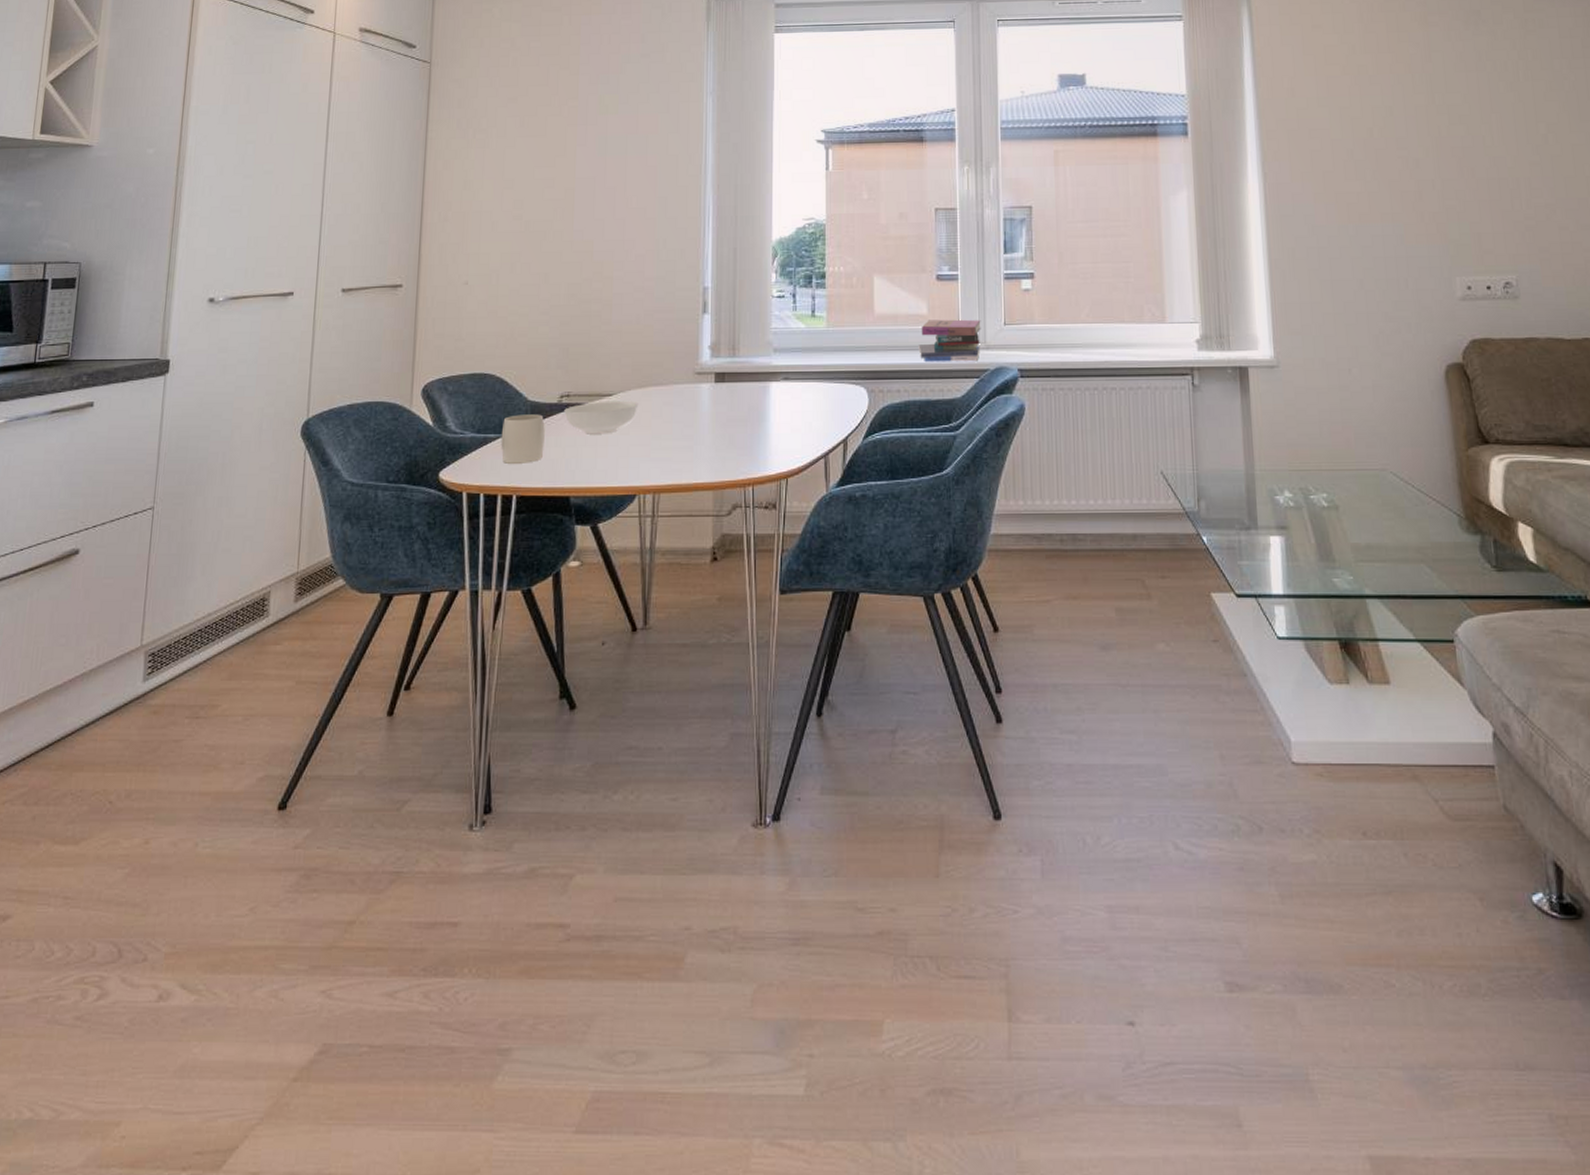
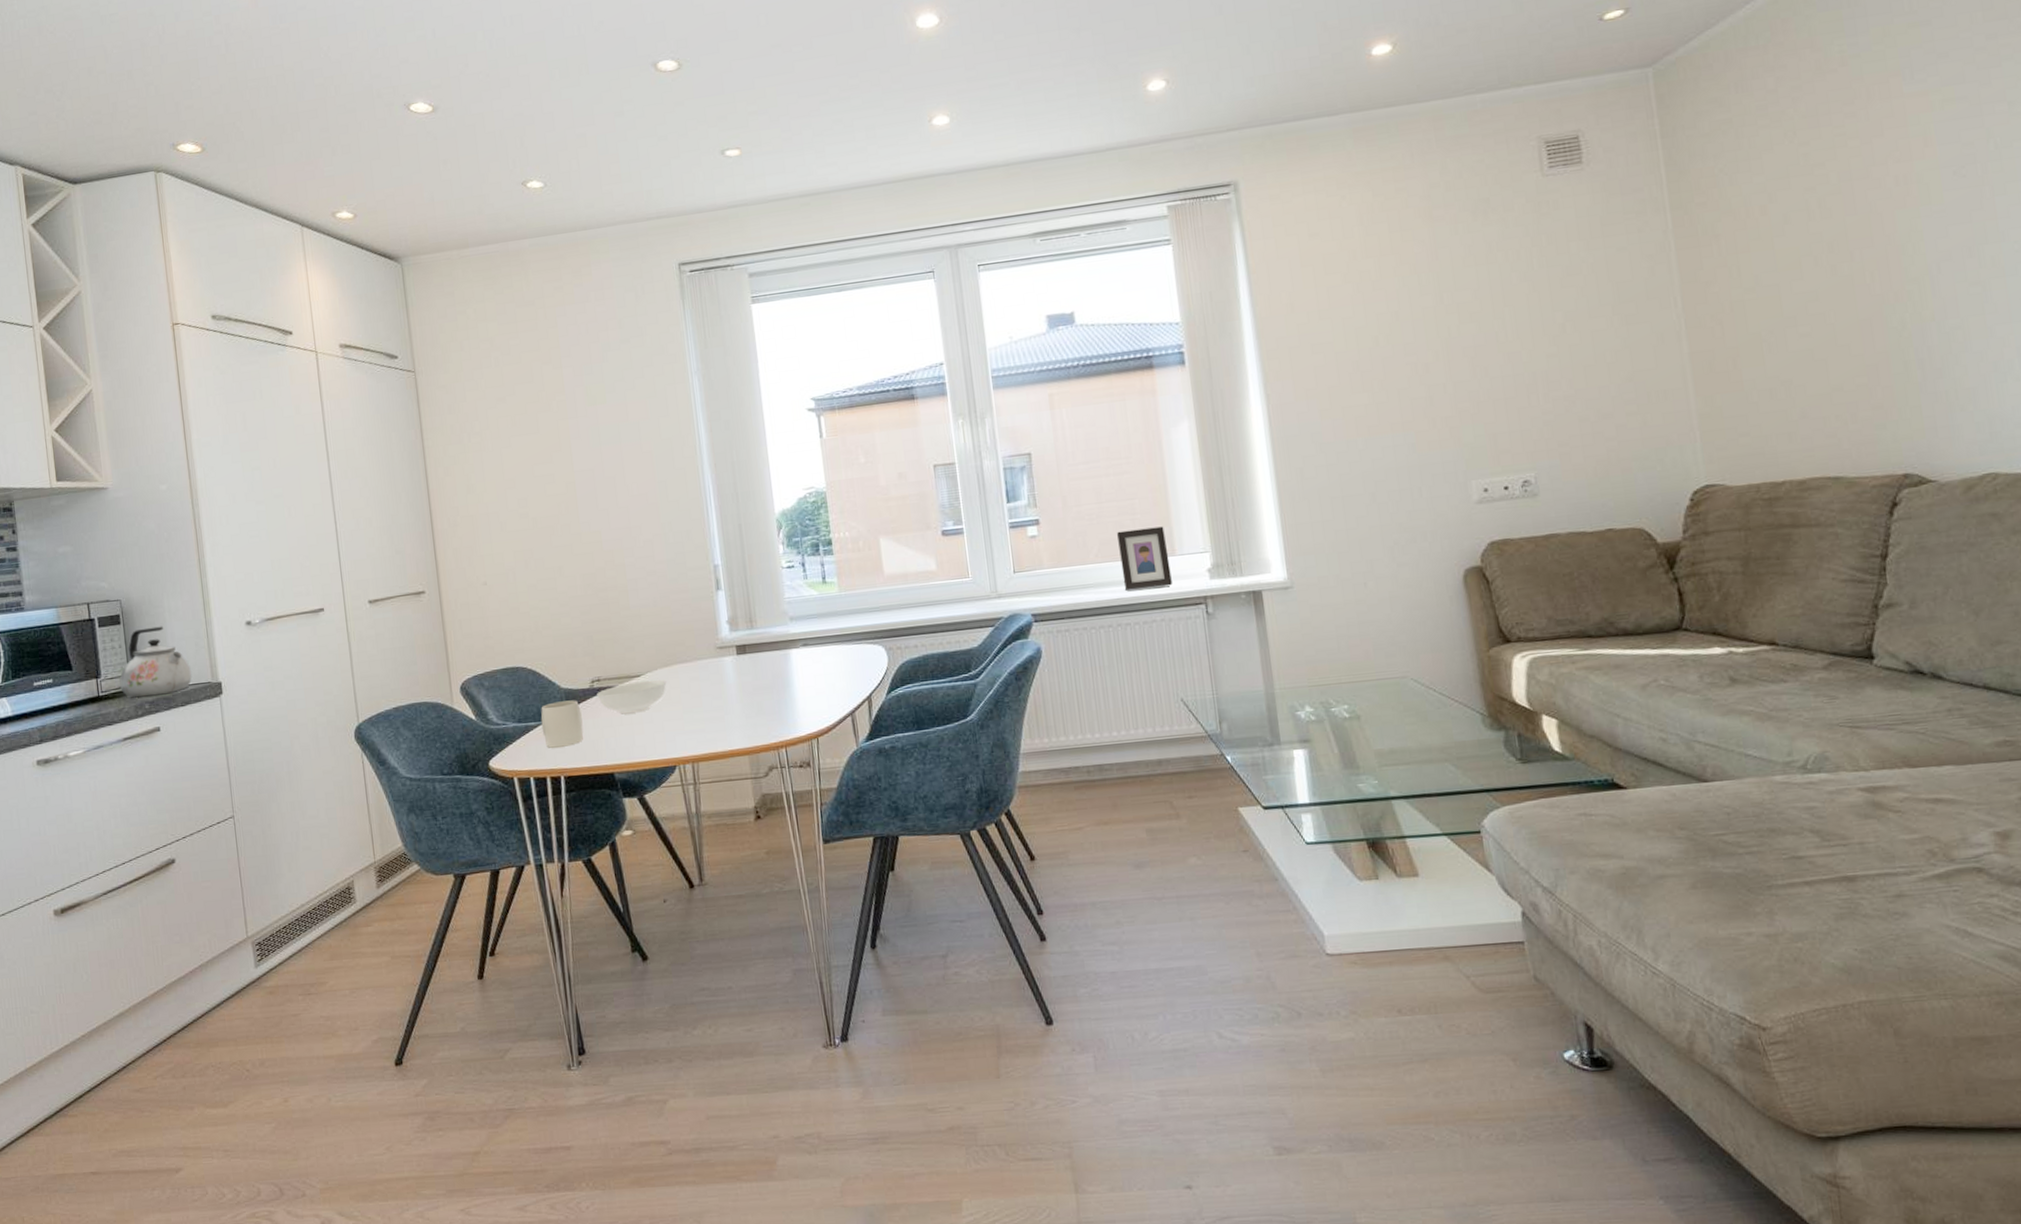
kettle: none [60,294,141,369] -> present [119,626,193,698]
books: present [918,319,981,363] -> none [931,570,993,617]
picture frame: none [1109,292,1160,354] -> present [1116,526,1172,591]

